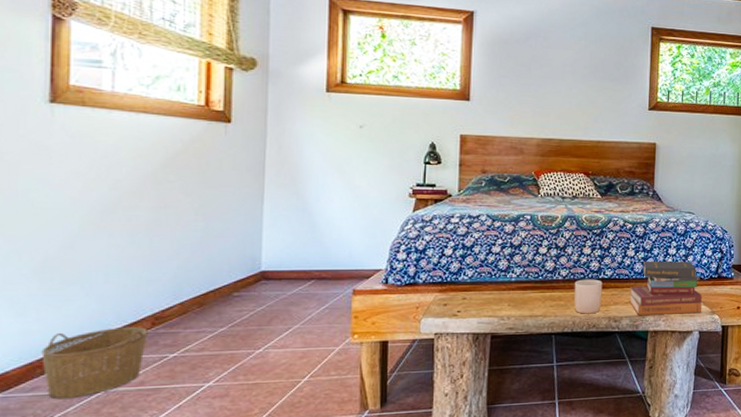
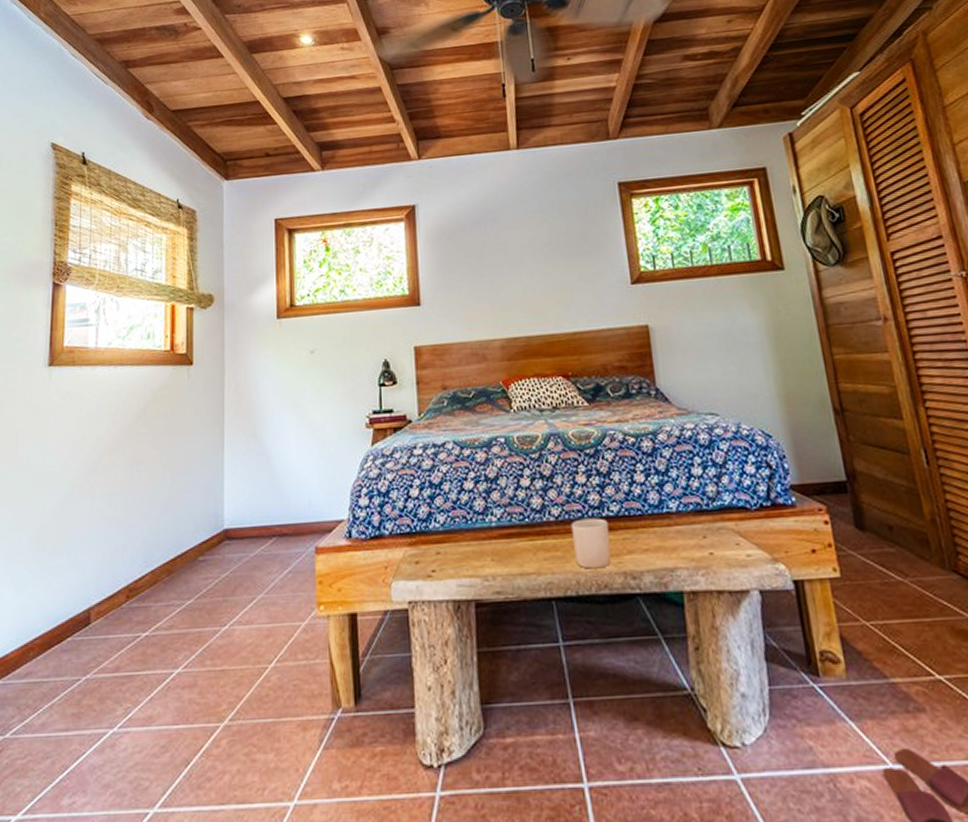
basket: present [41,327,148,400] -> none [34,601,123,688]
books: present [630,260,702,315] -> none [647,484,756,568]

